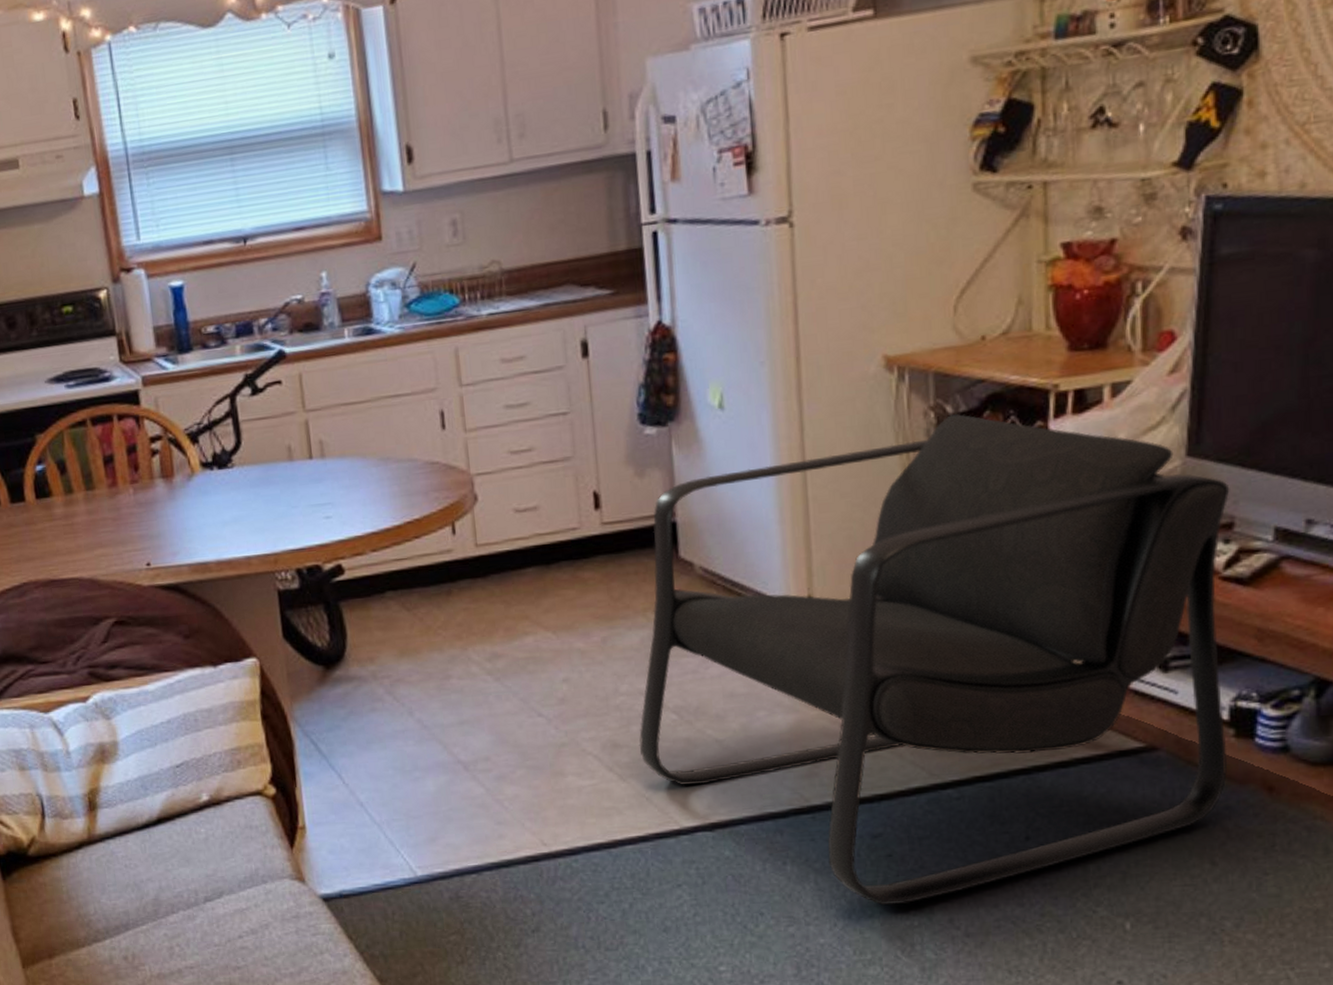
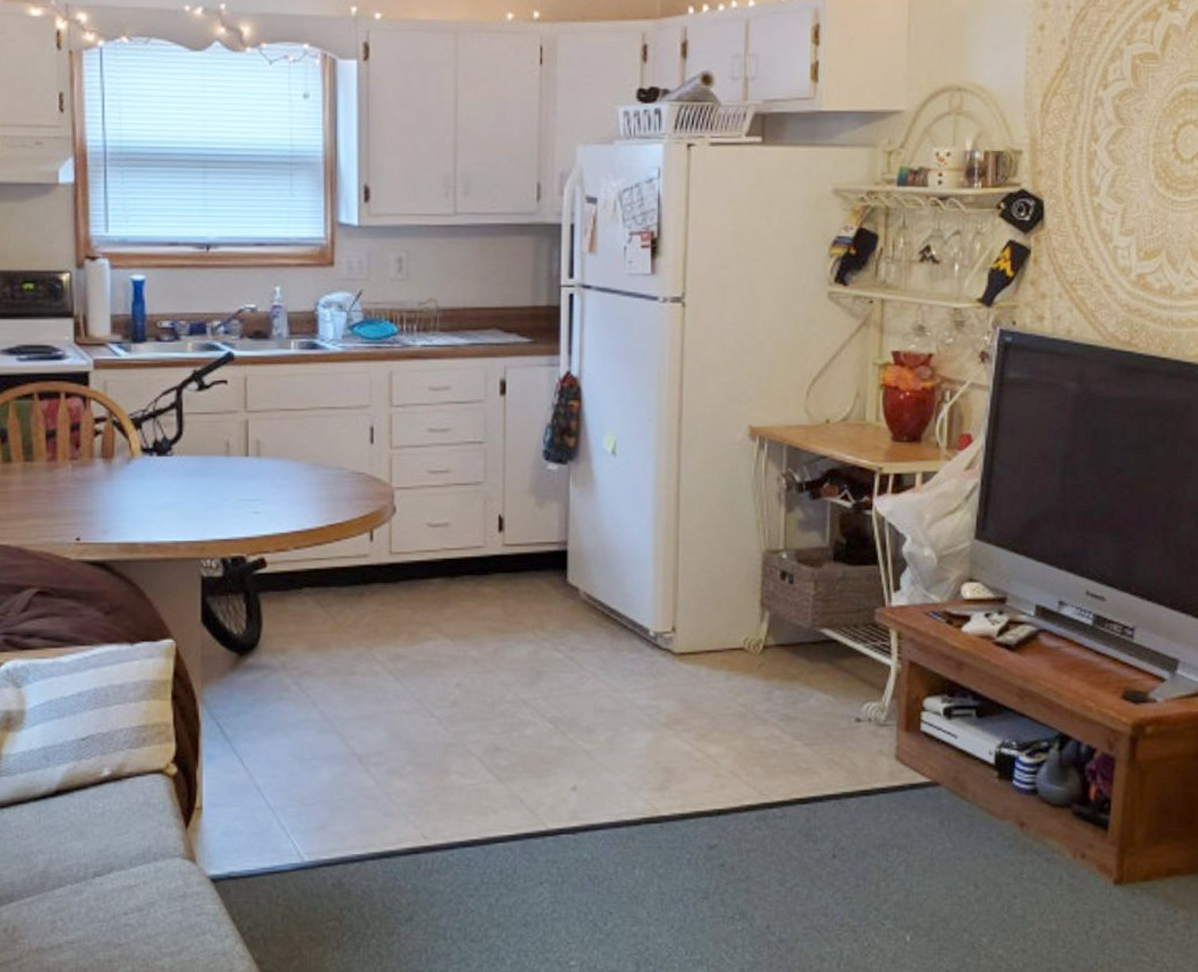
armchair: present [639,413,1230,905] -> none [517,482,1005,910]

